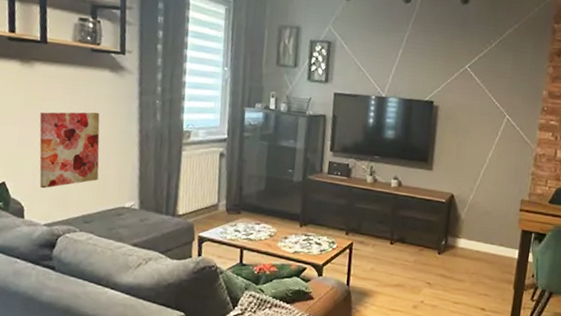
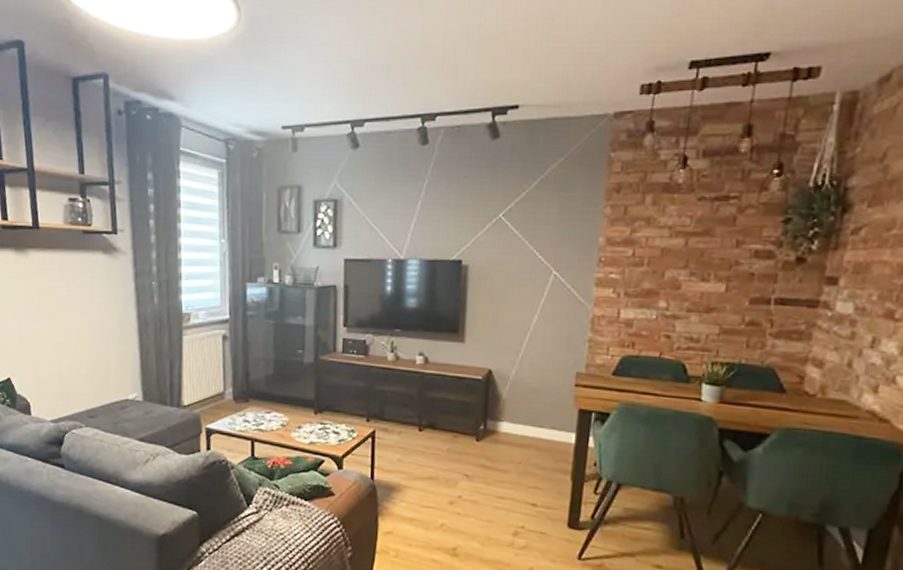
wall art: present [39,112,100,189] -> none [38,298,101,383]

